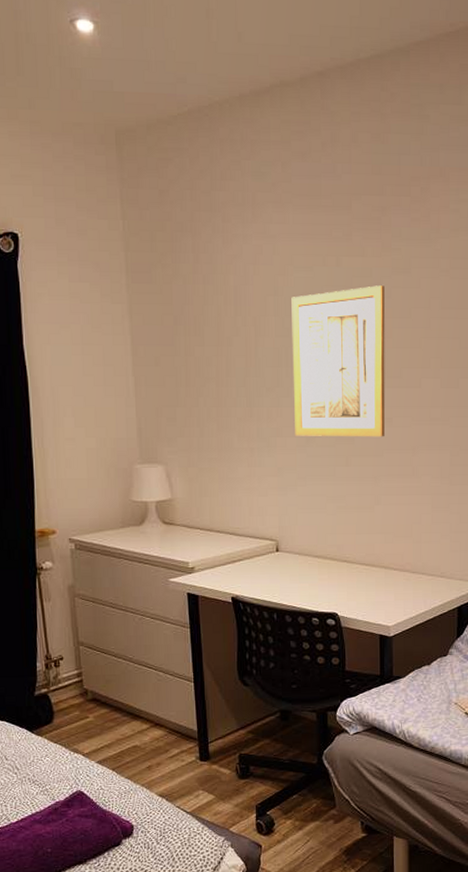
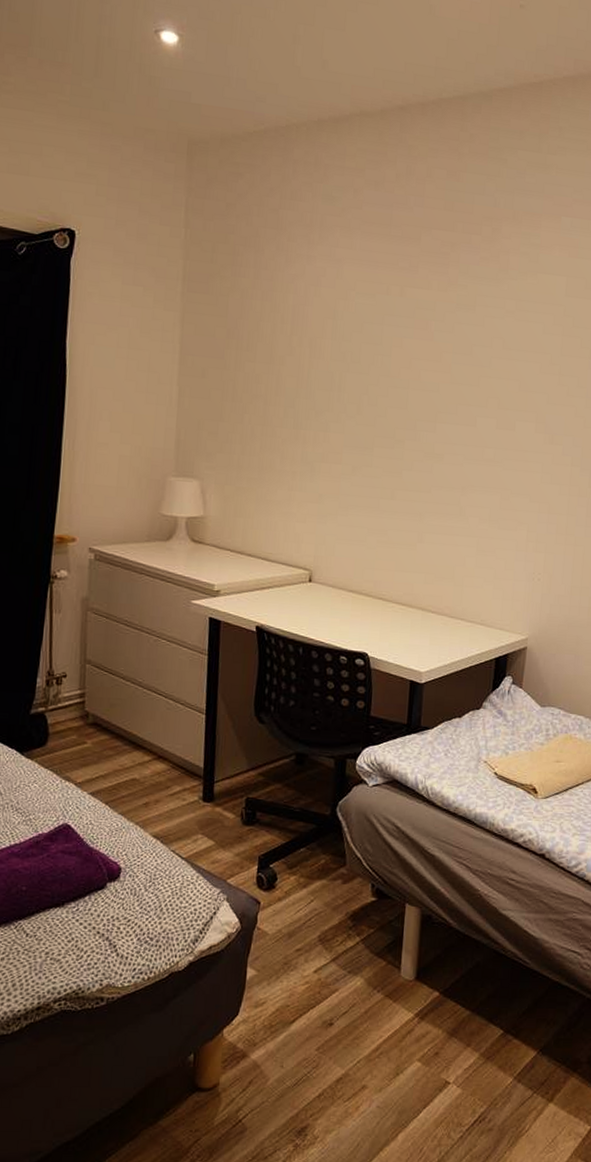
wall art: present [291,285,385,437] -> none [341,319,447,473]

